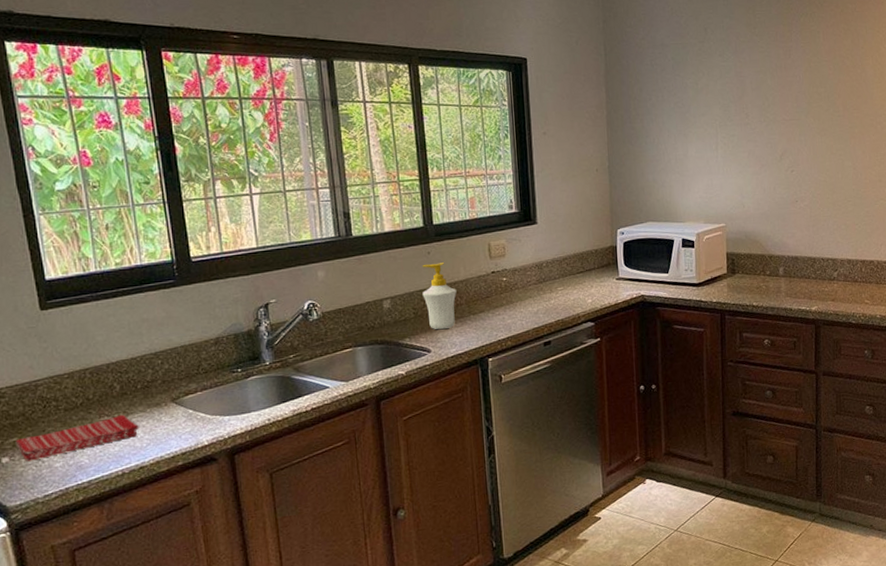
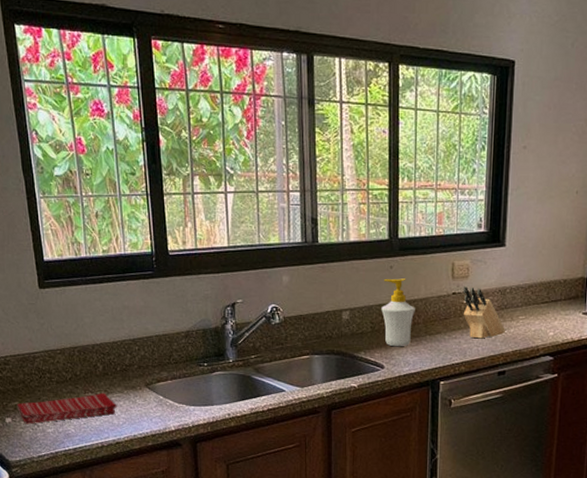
knife block: none [502,264,546,313] -> present [463,286,505,339]

